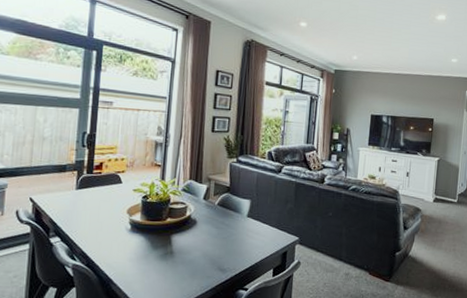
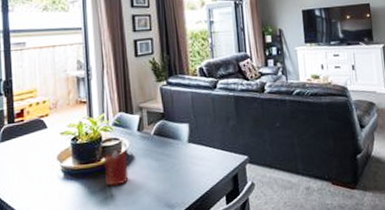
candle: none [168,213,191,245] -> present [103,150,129,186]

